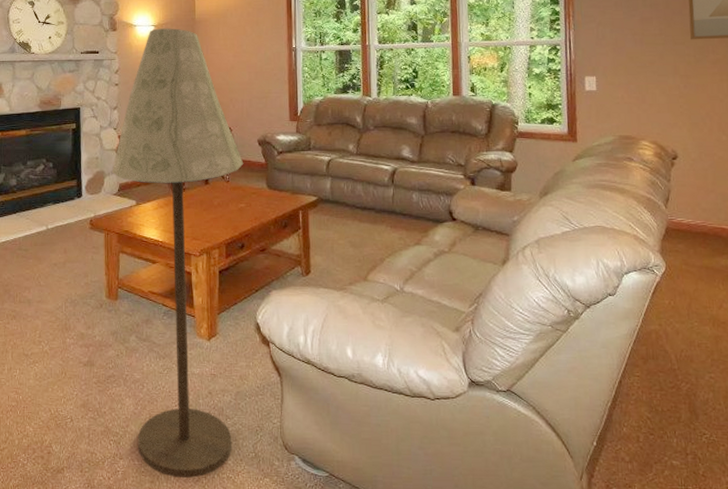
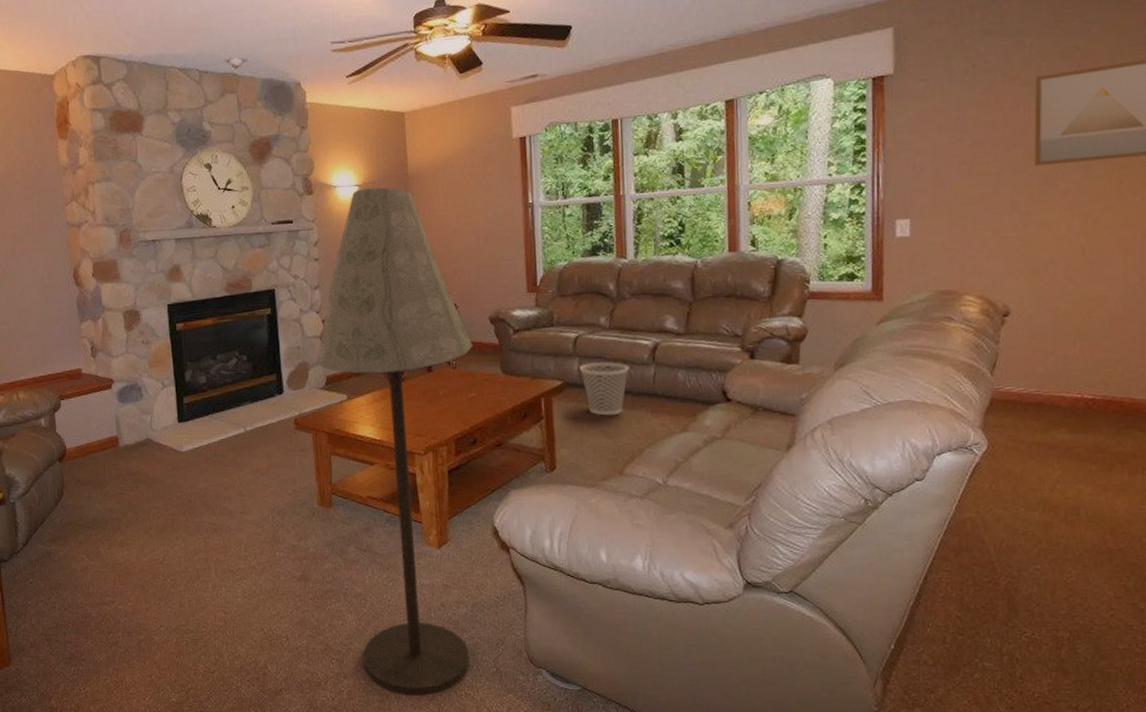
wastebasket: none [331,183,372,229] -> present [579,362,629,416]

